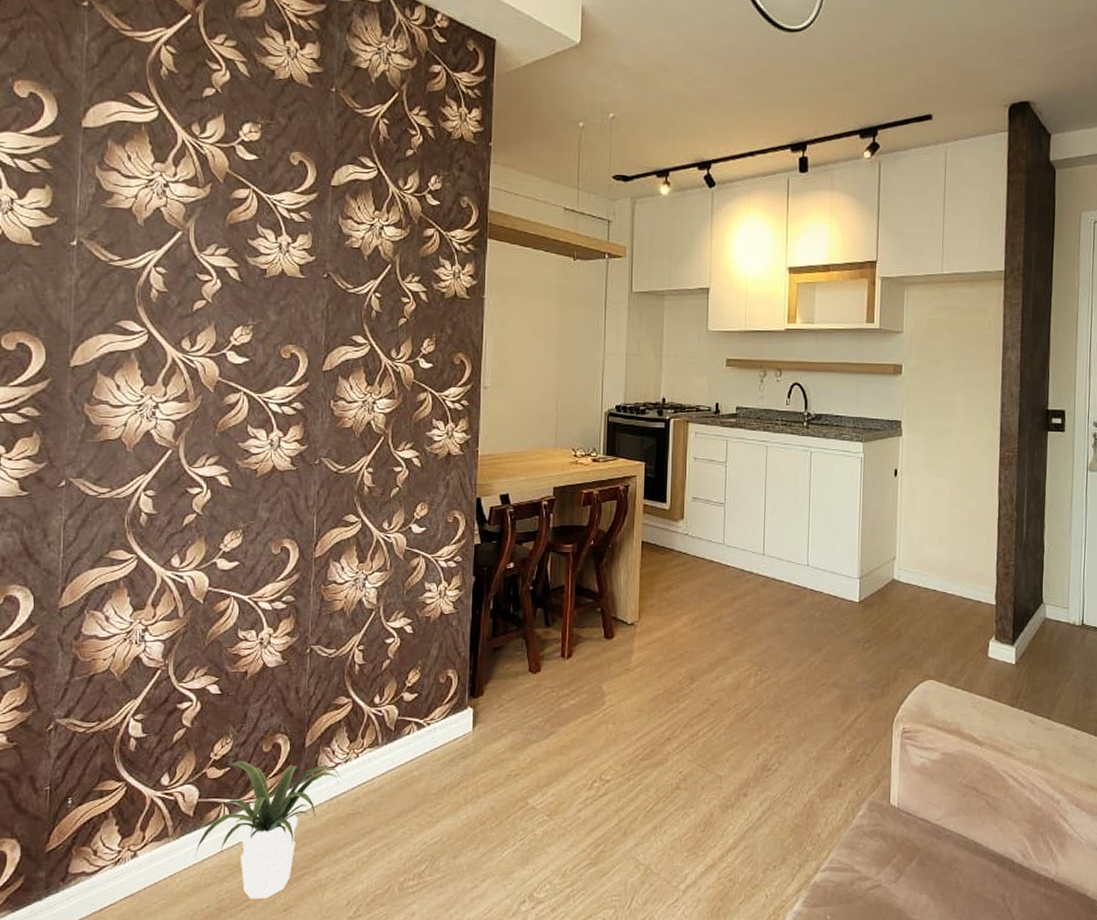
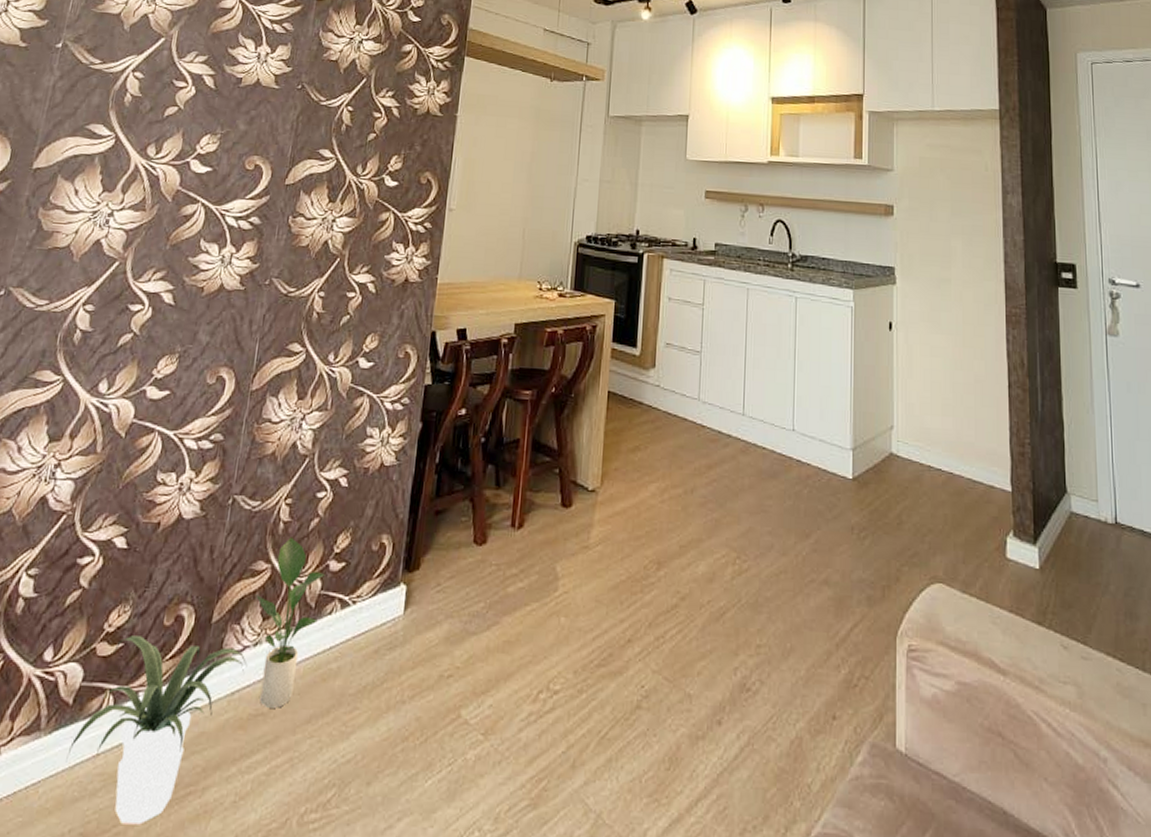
potted plant: none [342,676,400,808] -> present [256,537,324,708]

